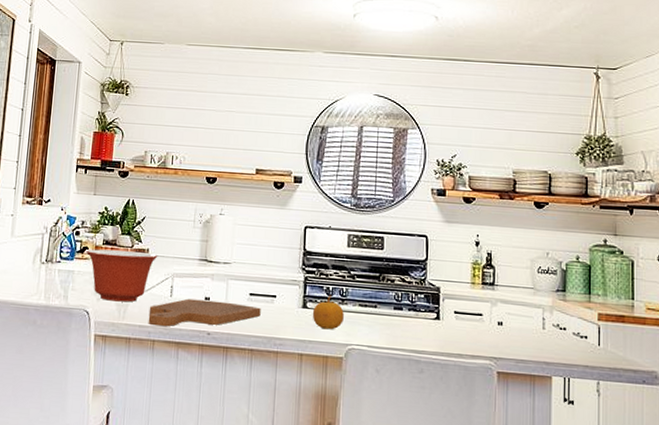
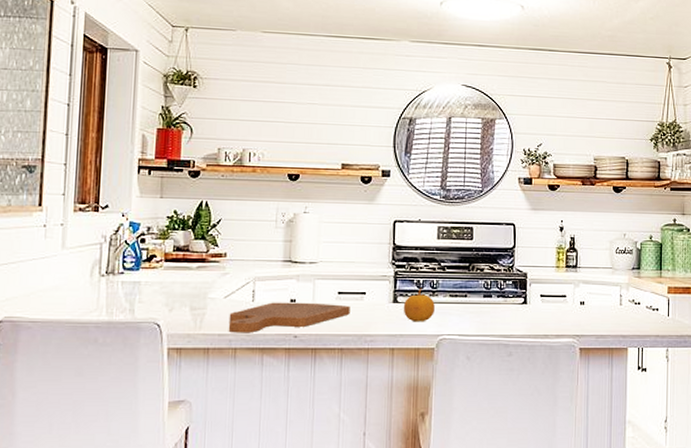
mixing bowl: present [87,249,158,302] -> none [155,256,237,311]

